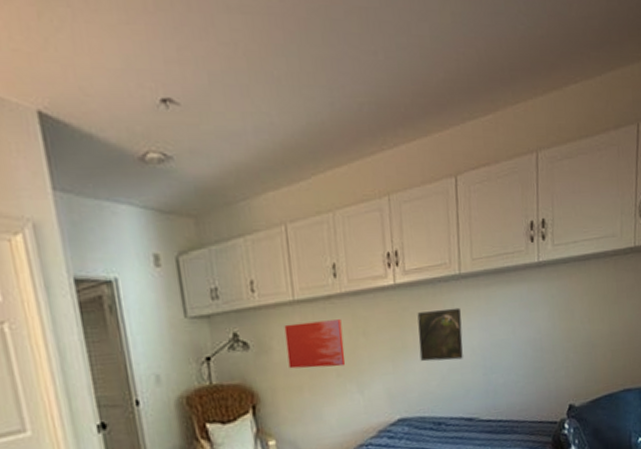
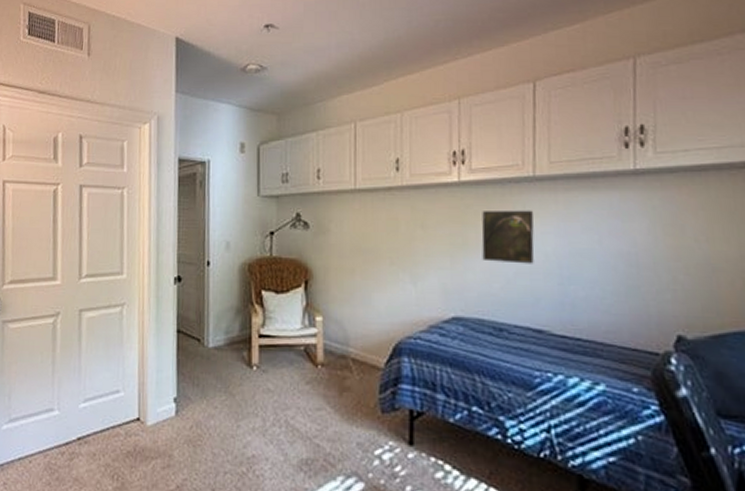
wall art: present [284,319,346,369] -> none [343,210,401,255]

